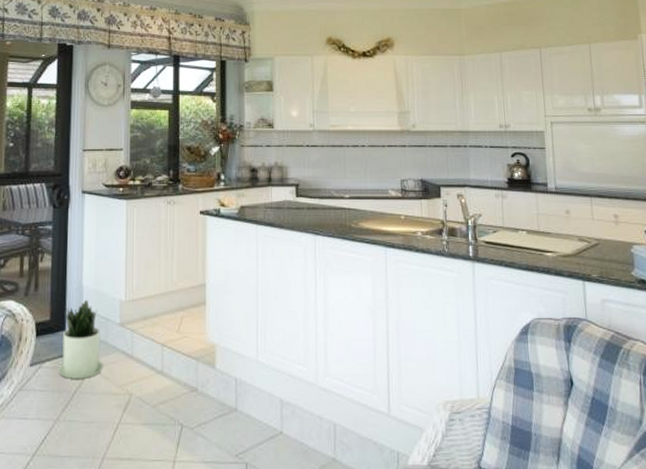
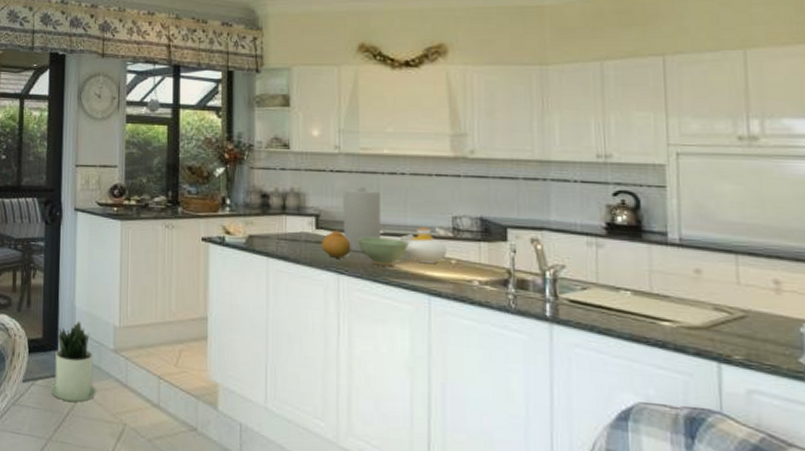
fruit: none [300,197,325,221] -> present [321,230,351,258]
paper towel holder: none [317,158,347,215] -> present [343,186,380,252]
bowl: none [329,201,369,225] -> present [357,236,409,266]
bottle: none [362,190,397,221] -> present [399,226,446,264]

